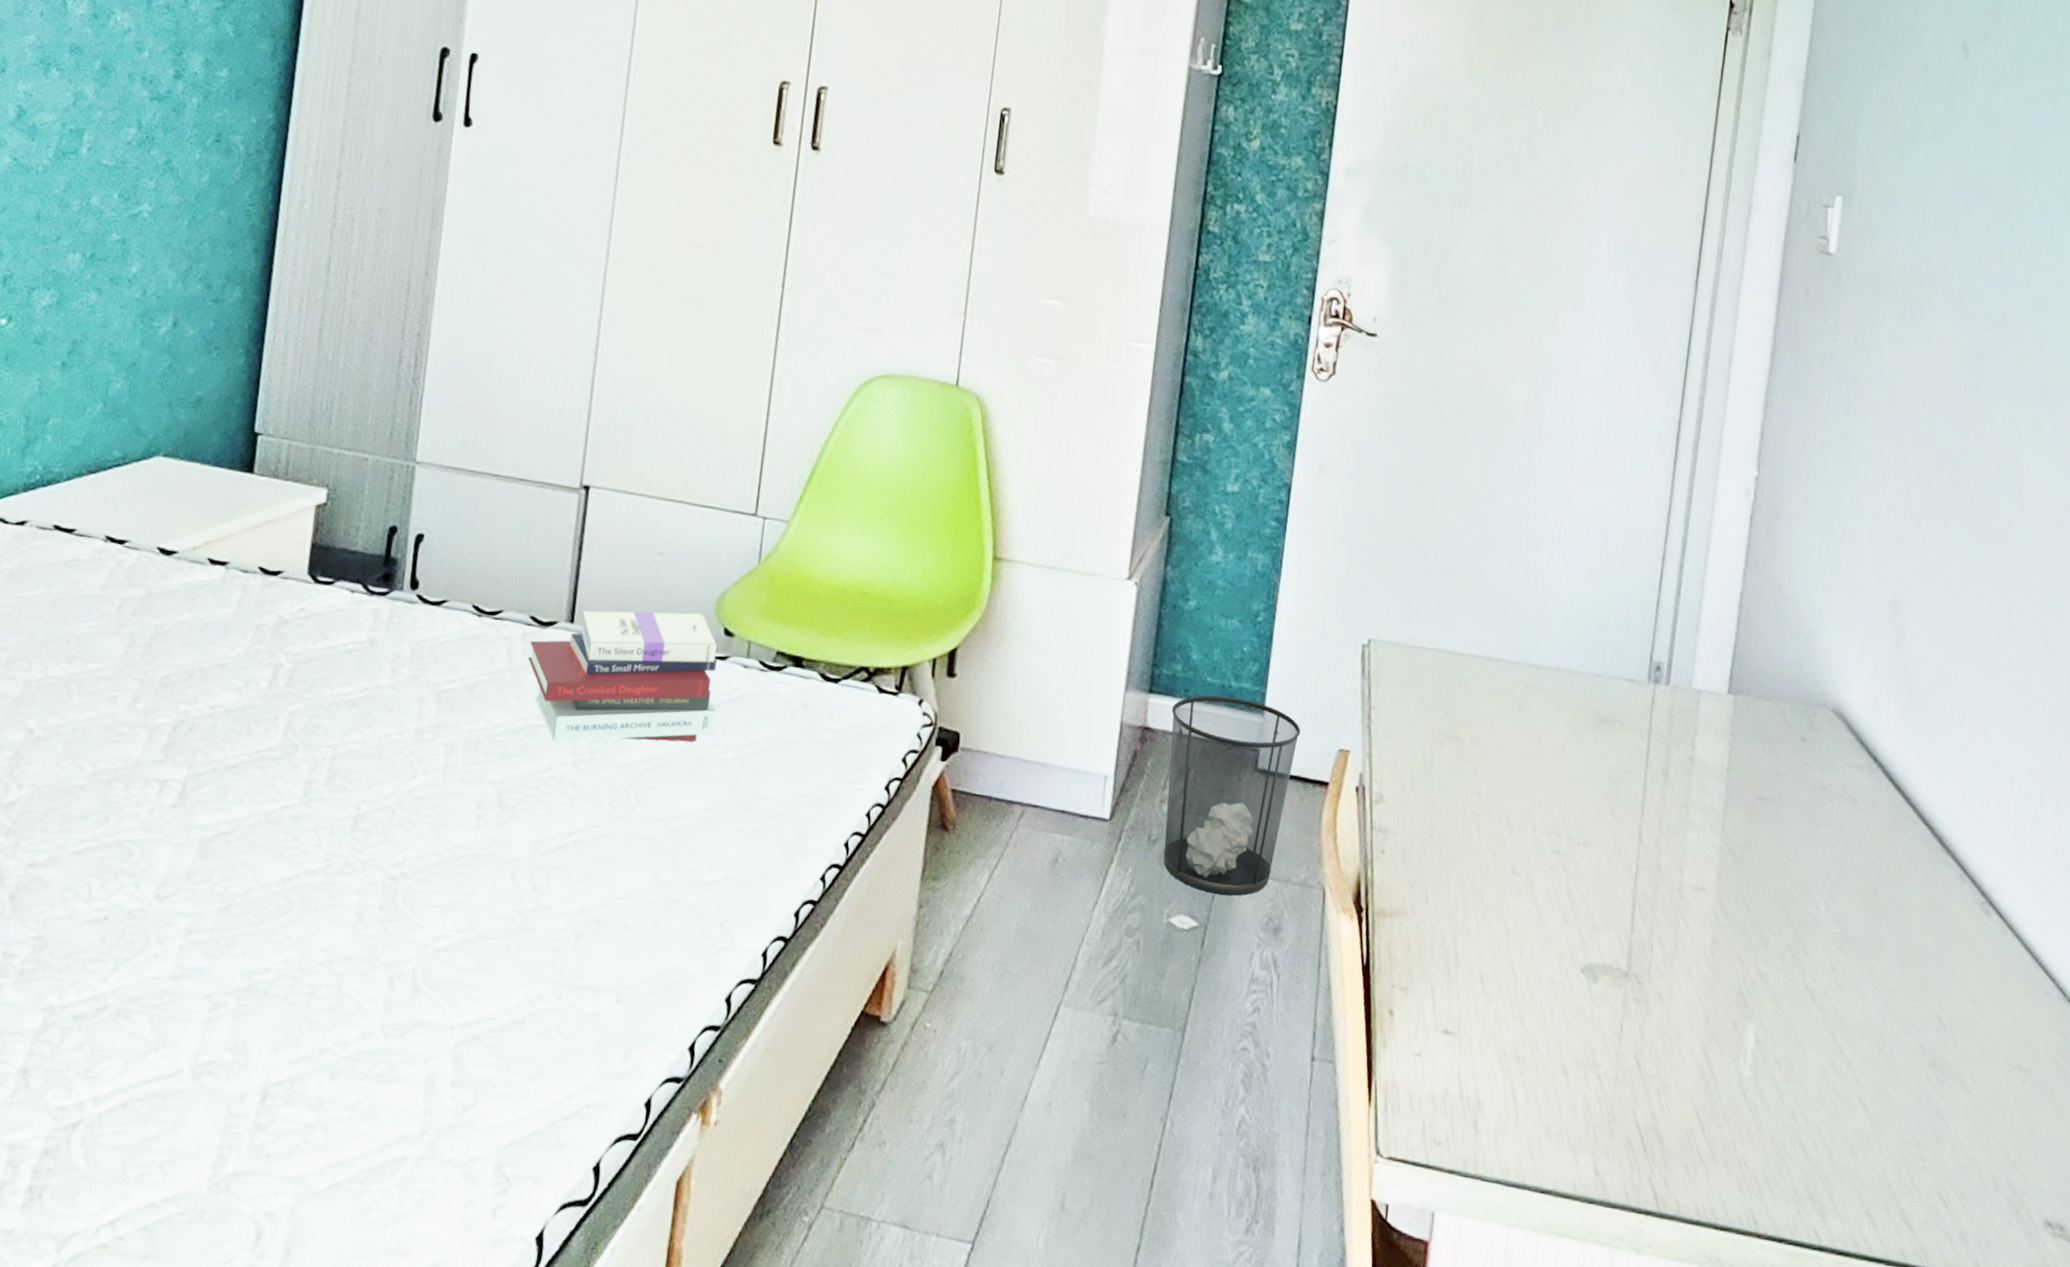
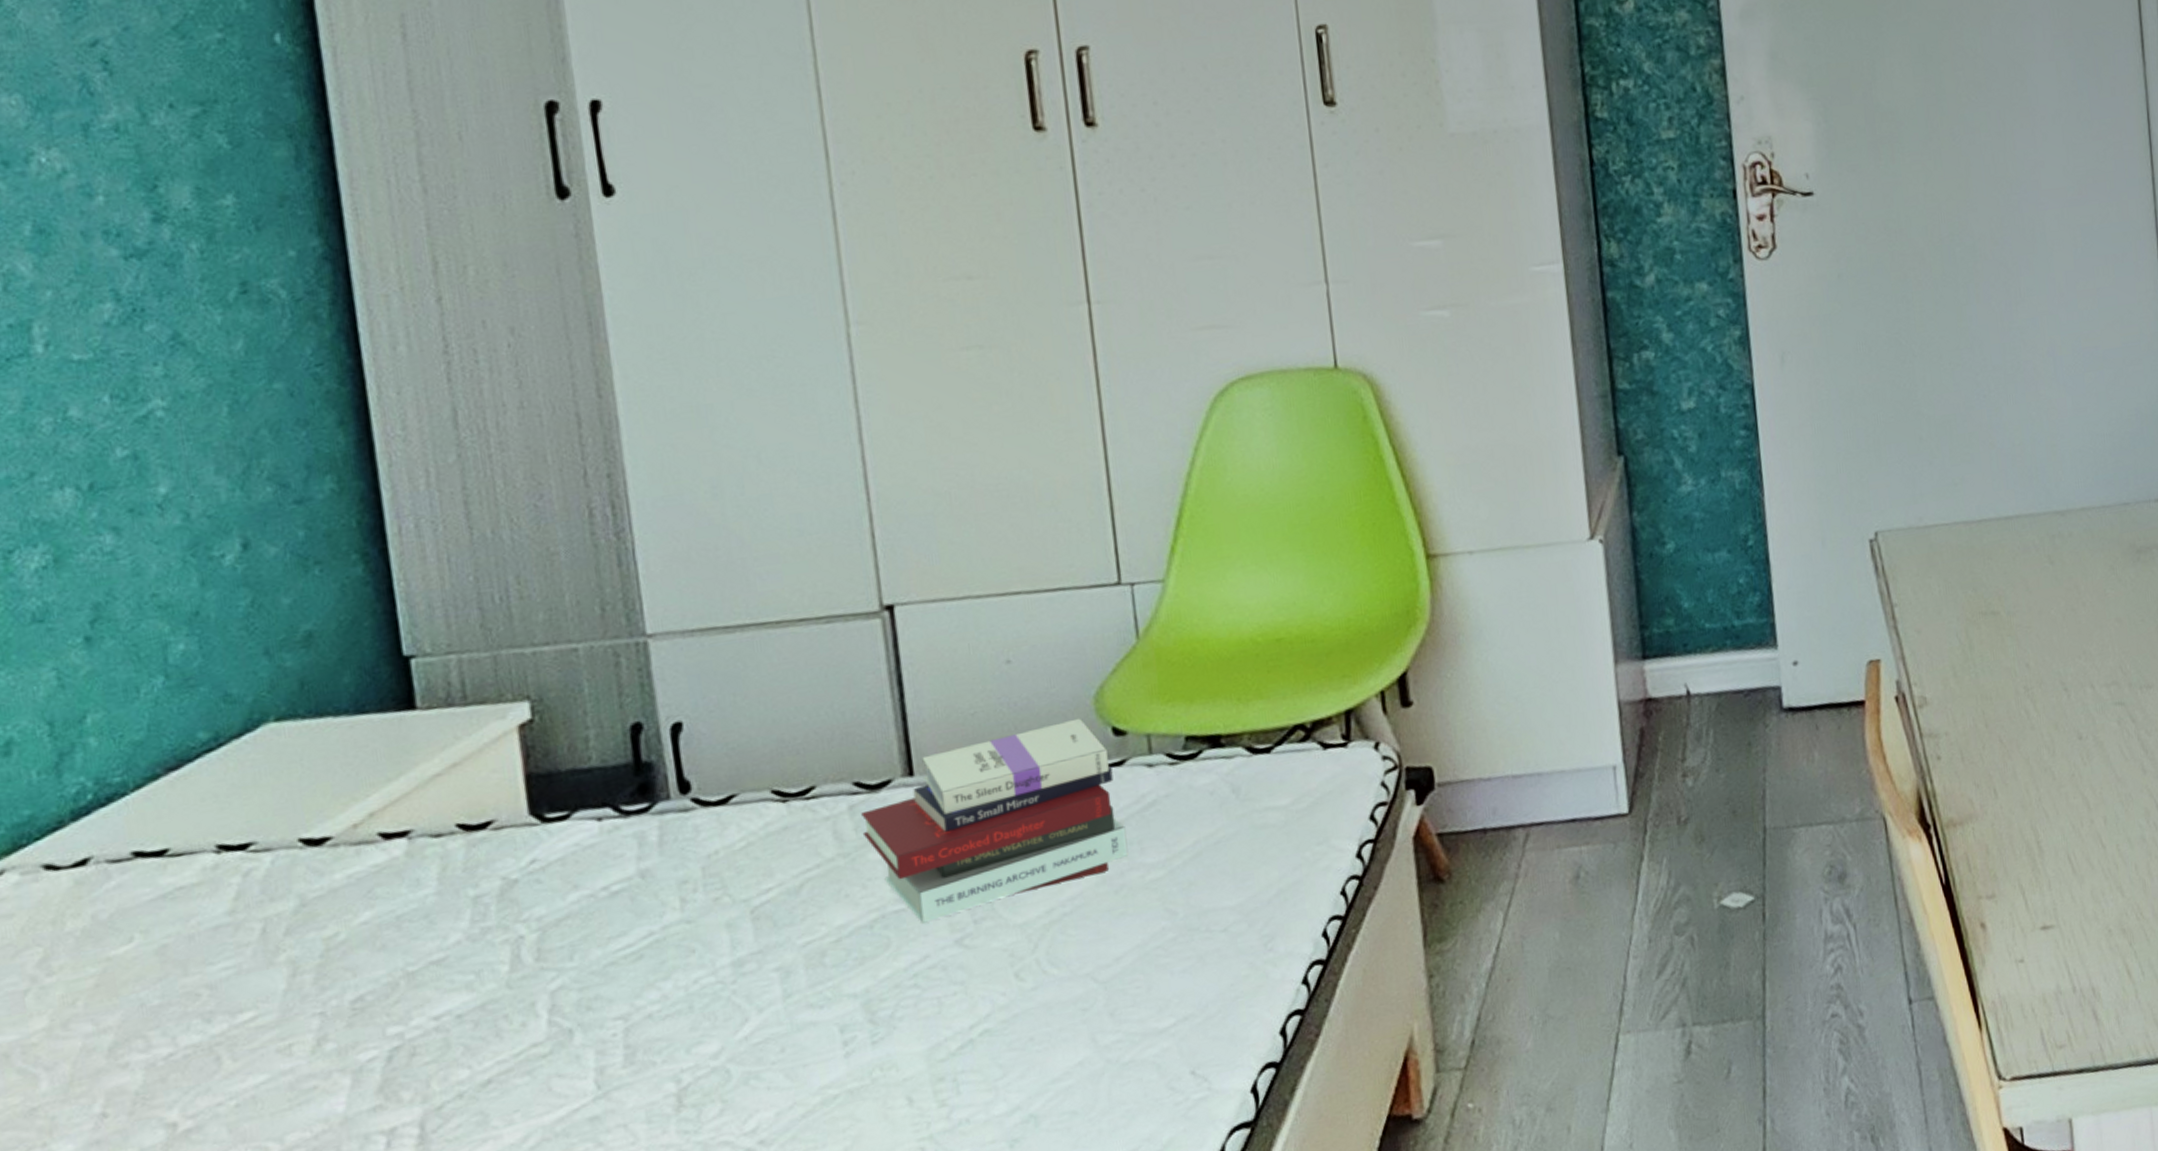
waste bin: present [1163,695,1301,896] -> none [1673,635,1823,860]

